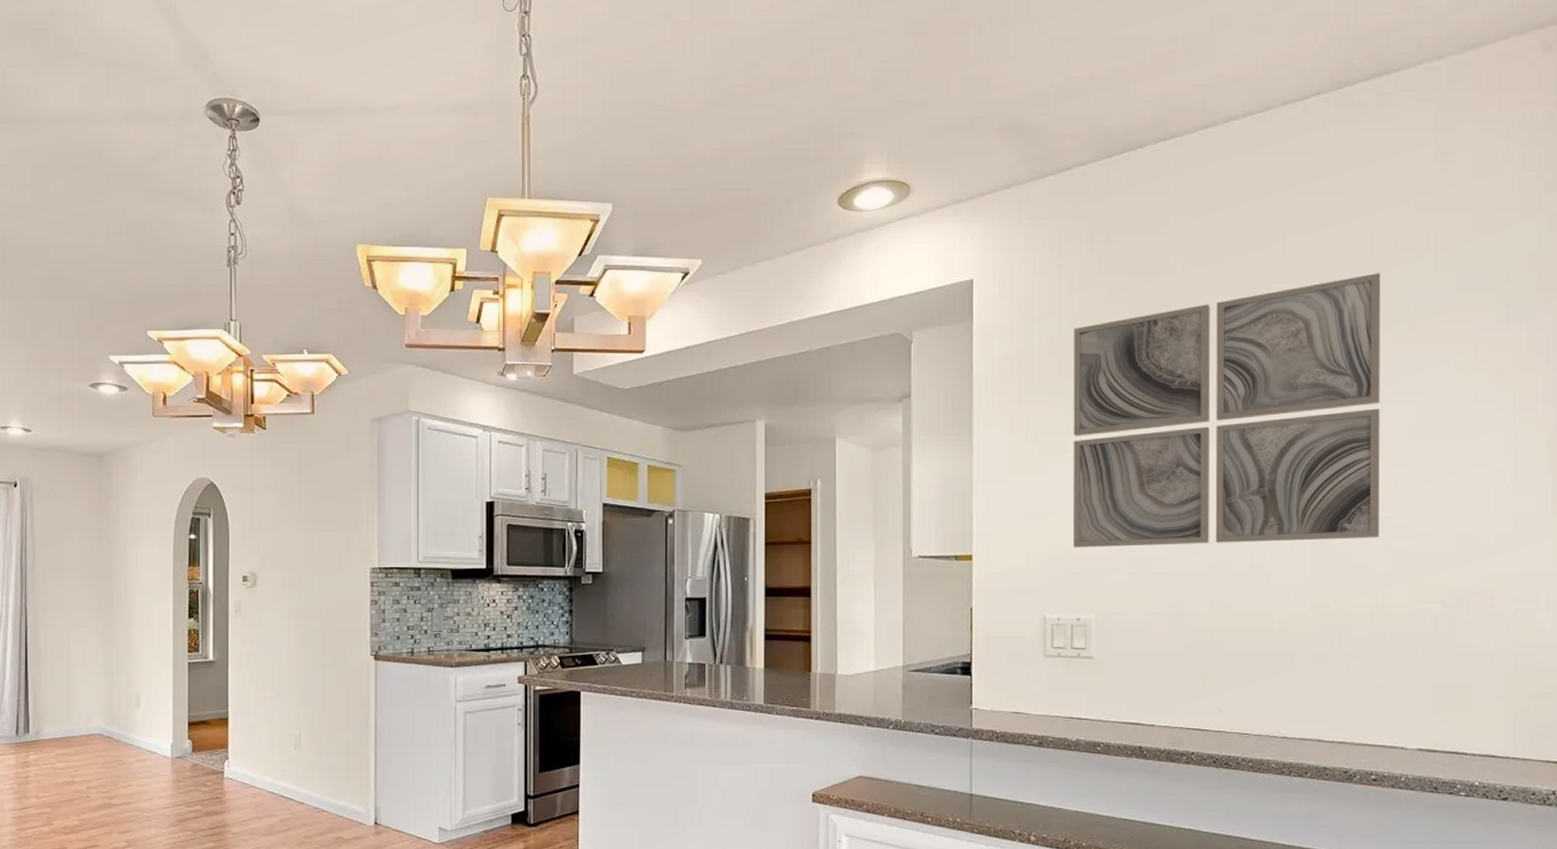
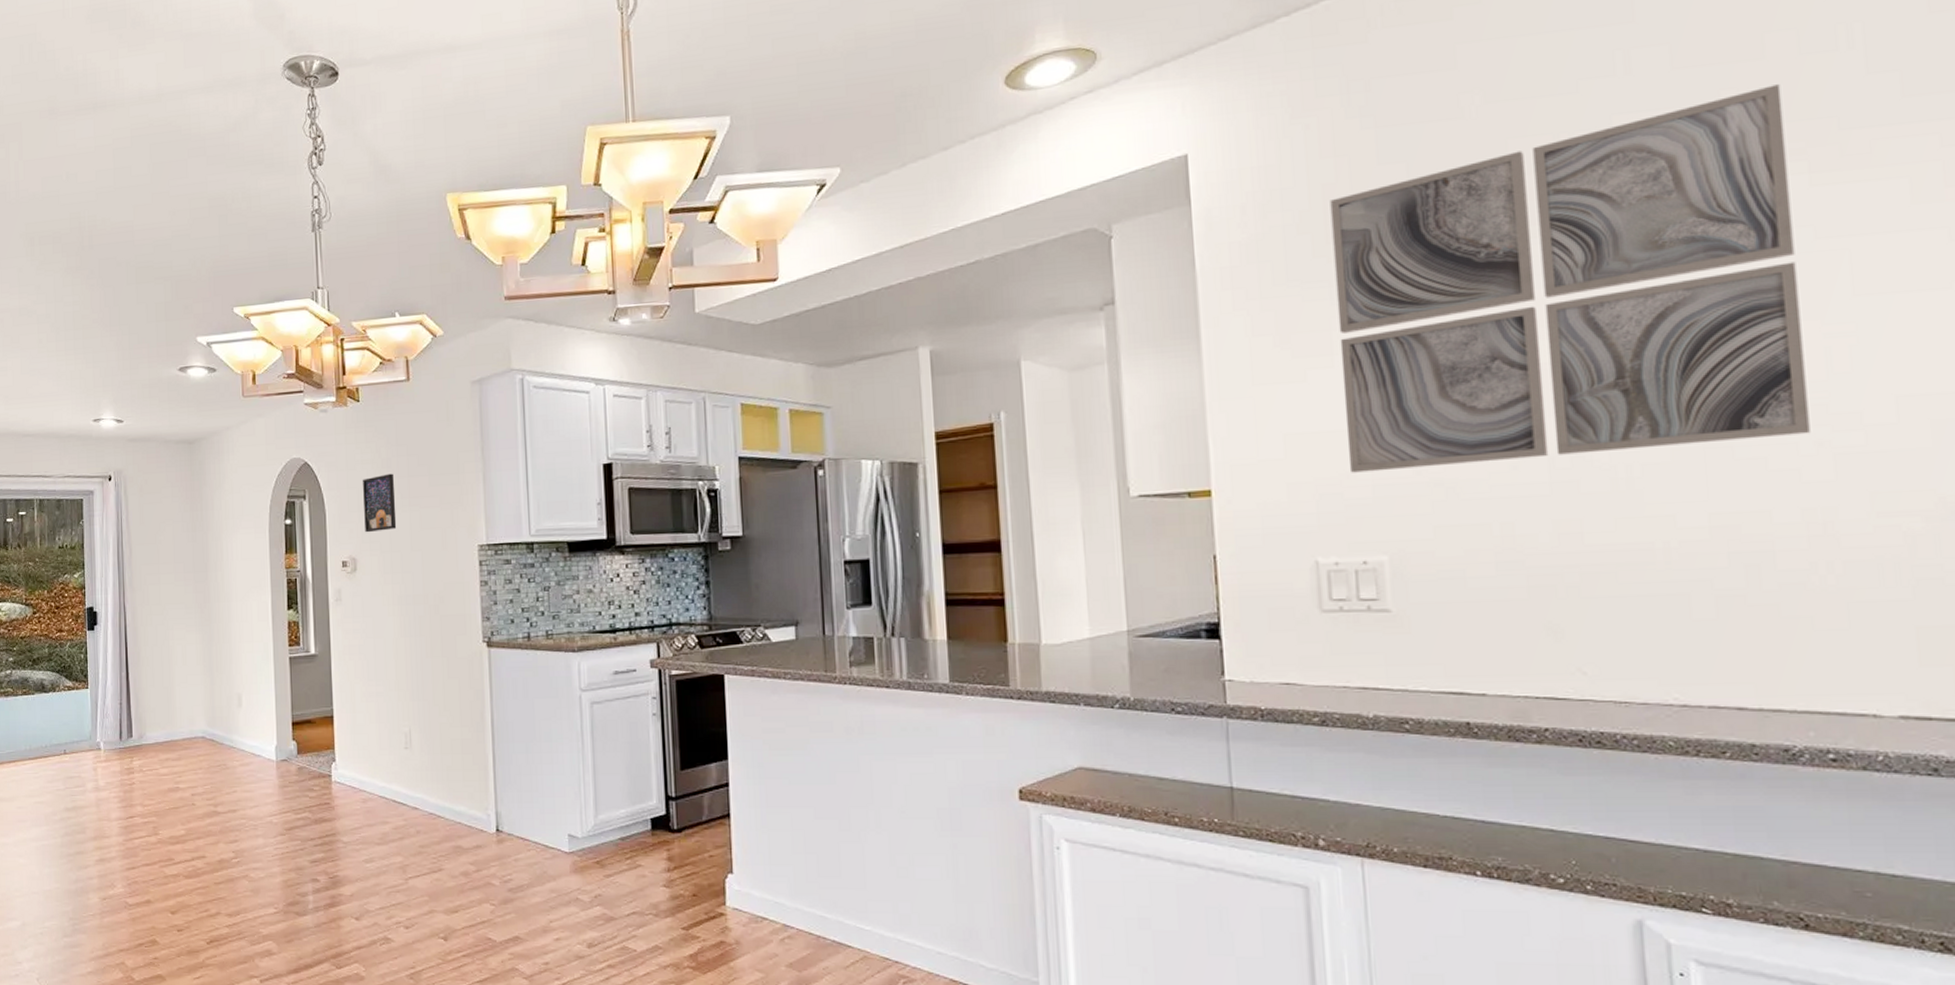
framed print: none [266,498,296,551] -> present [363,473,397,533]

